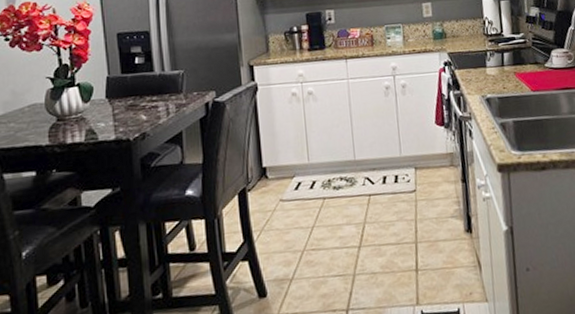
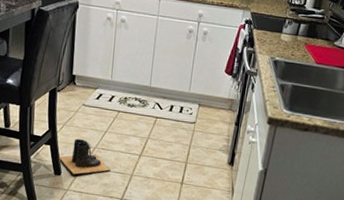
boots: none [260,243,327,293] -> present [58,139,110,175]

